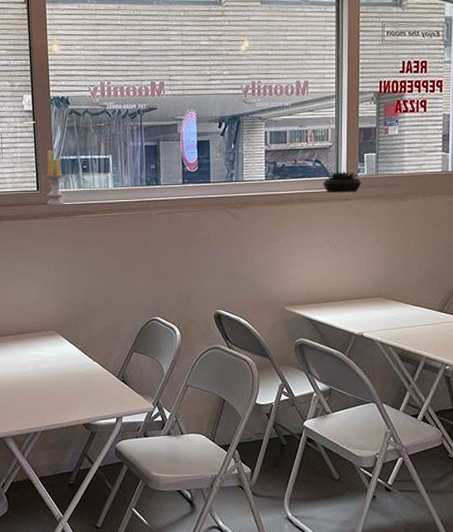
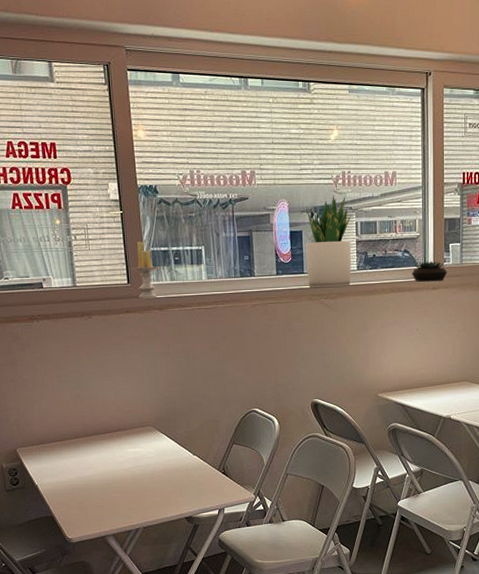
planter: none [212,105,260,198] -> present [305,195,351,288]

